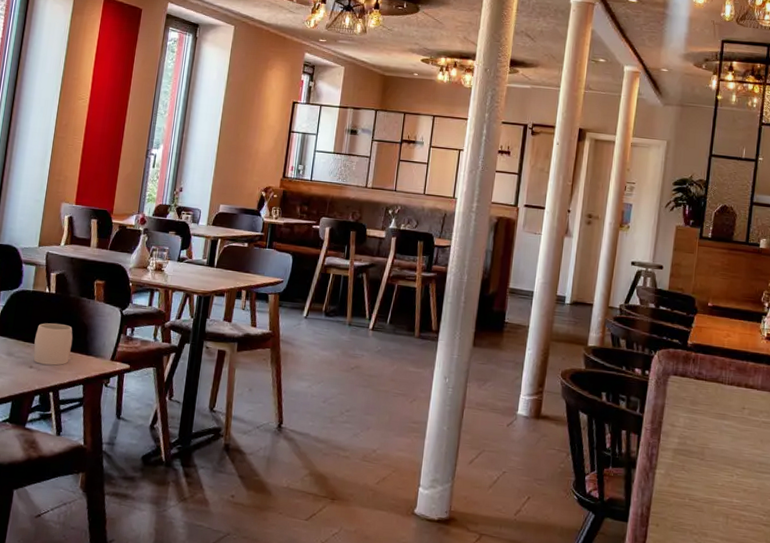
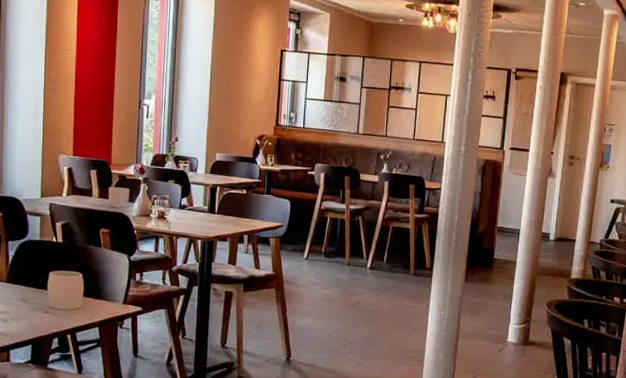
mug: none [105,237,129,260] -> present [108,187,130,209]

